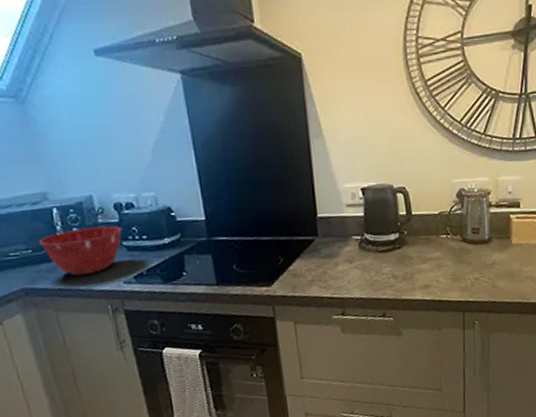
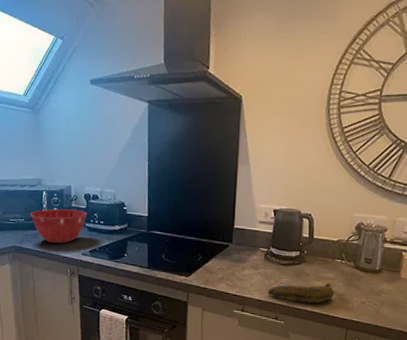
banana: none [369,263,444,293] -> present [267,283,334,304]

